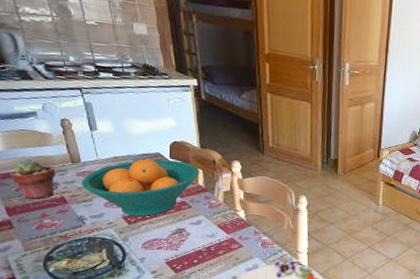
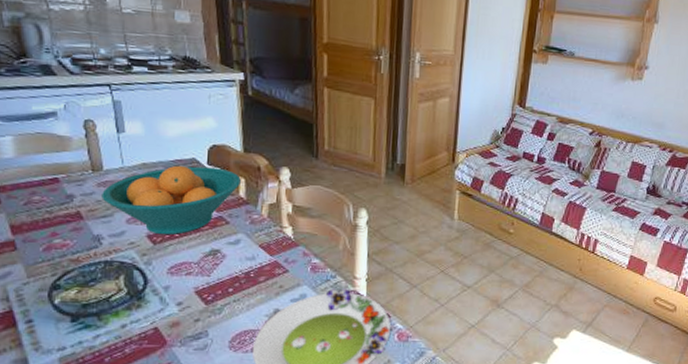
potted succulent: present [10,160,56,199] -> none [20,167,73,215]

